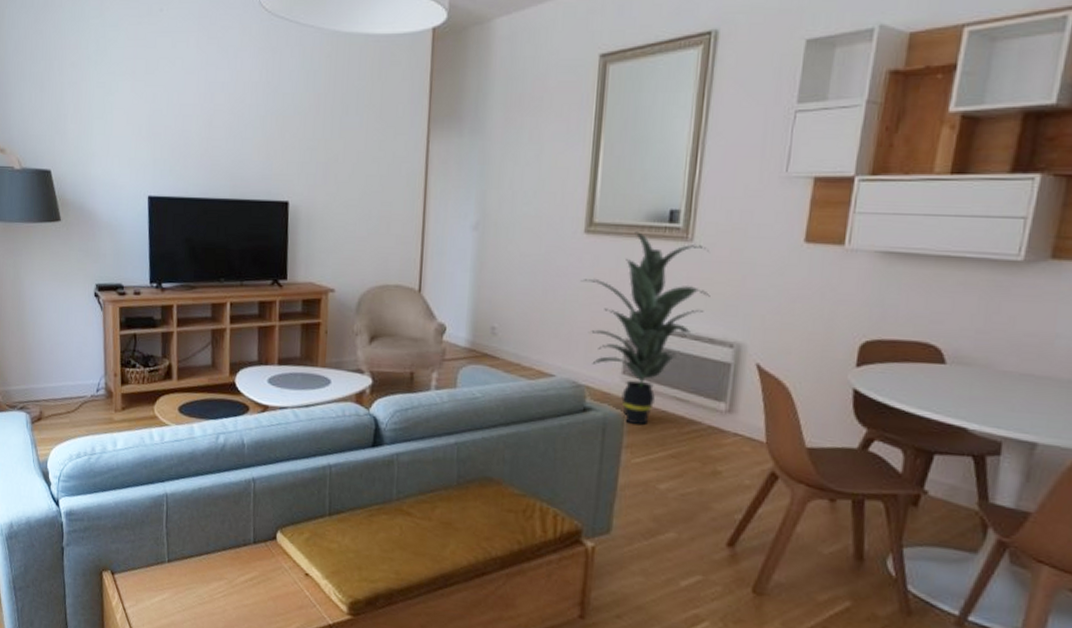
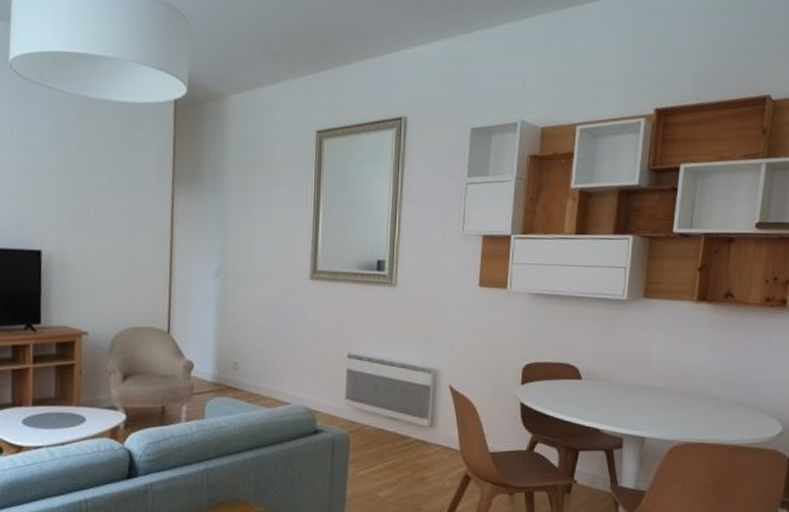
indoor plant: present [580,231,710,425] -> none [308,278,412,442]

